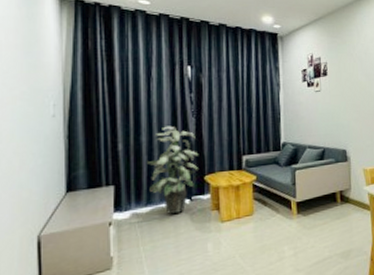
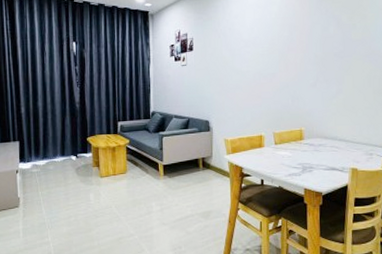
indoor plant: present [147,126,199,214] -> none [43,94,83,167]

